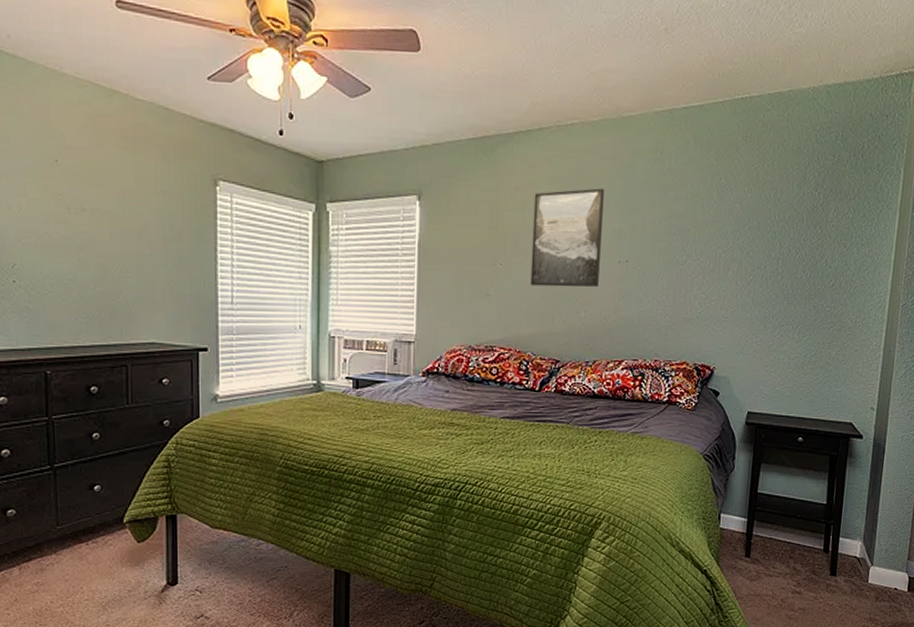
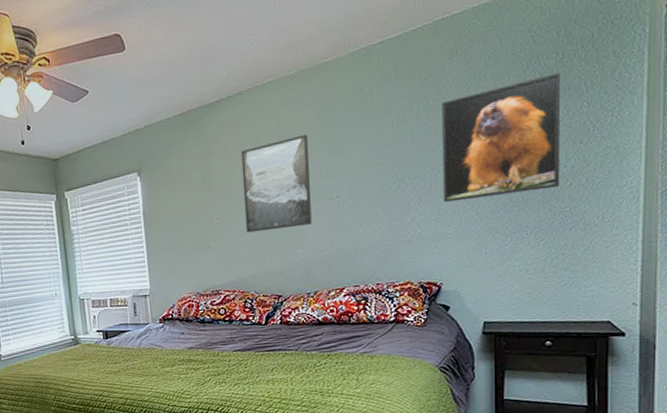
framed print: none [724,175,834,287] -> present [442,72,561,203]

